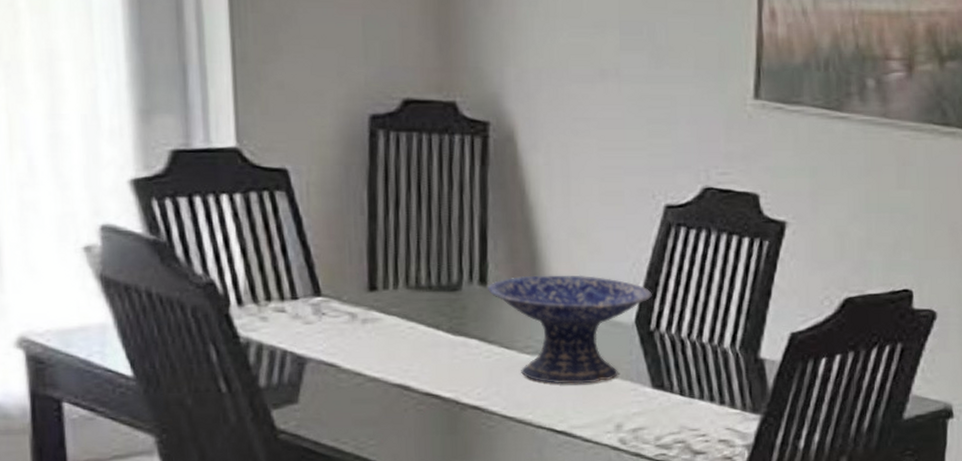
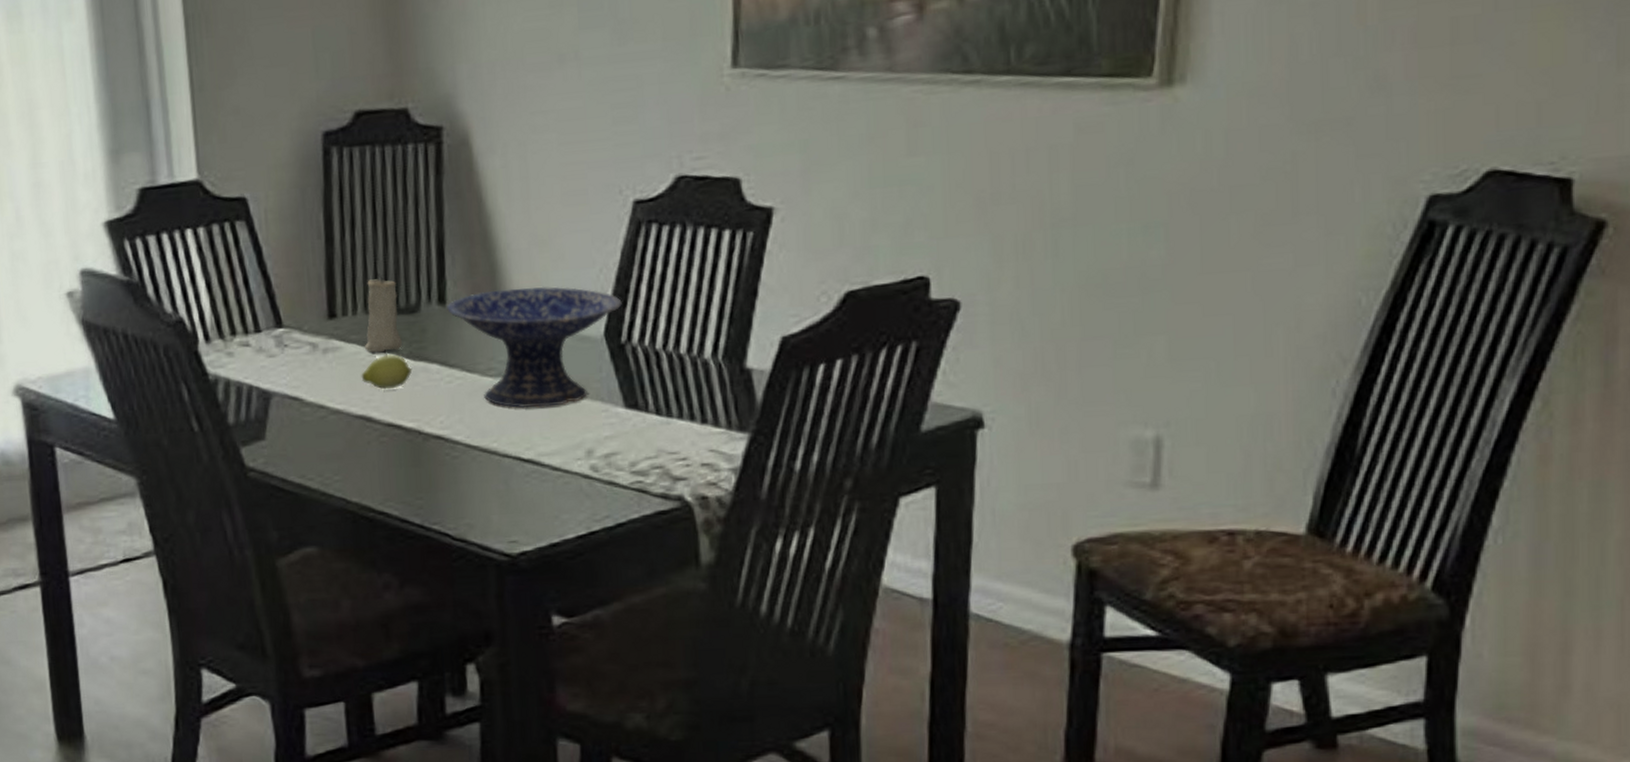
fruit: none [400,328,452,361] -> present [361,354,413,390]
candle: none [405,252,444,326] -> present [365,273,403,353]

